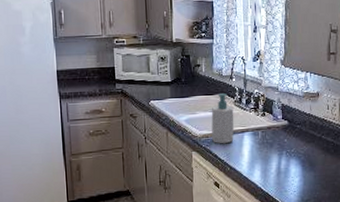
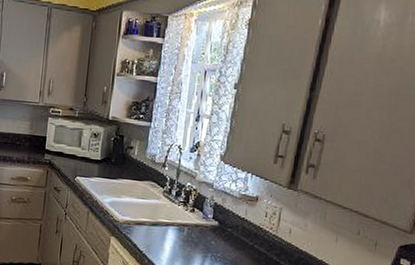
soap bottle: present [211,93,234,144] -> none [134,181,162,235]

